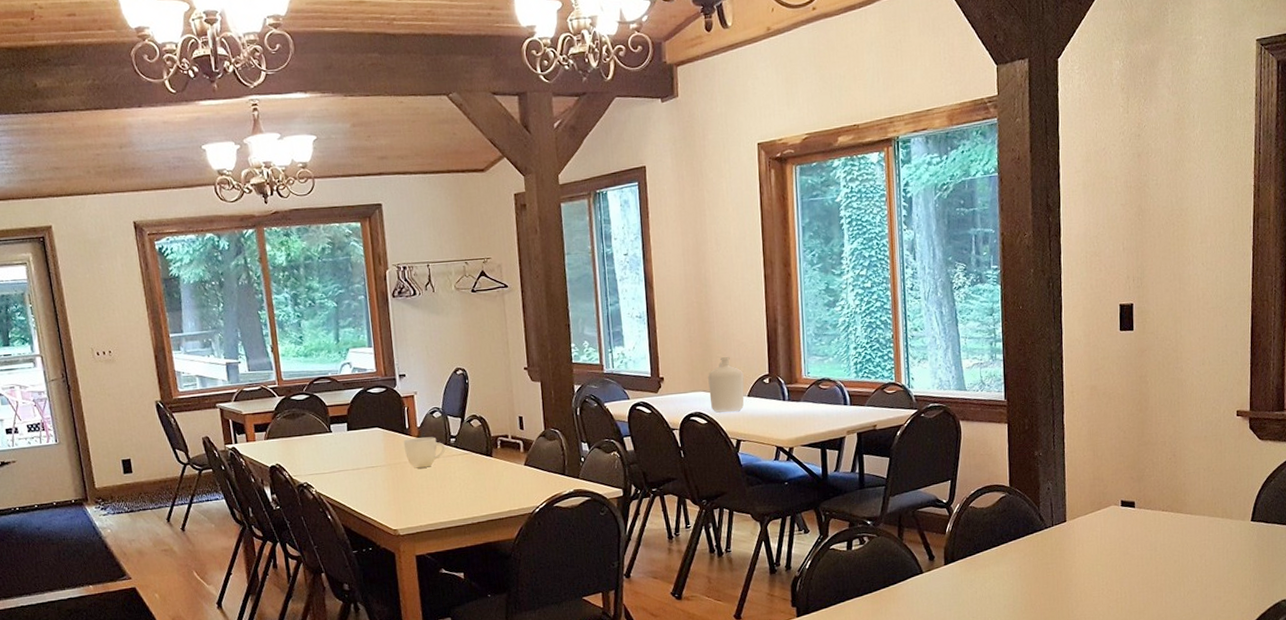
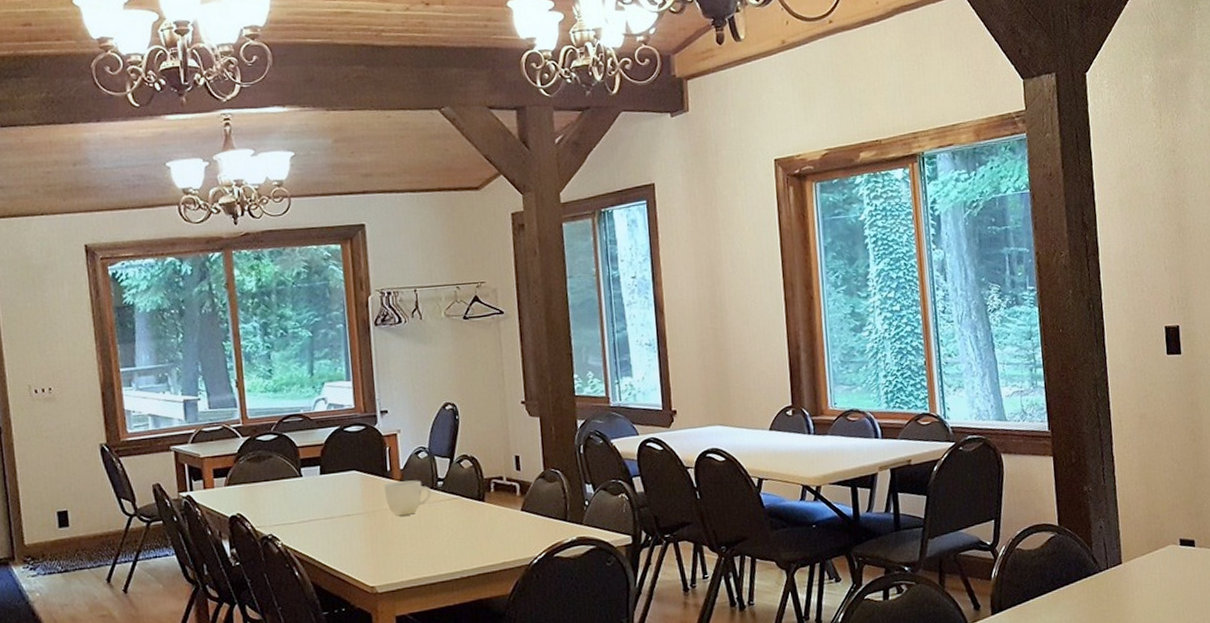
water jug: present [708,357,745,414] -> none [725,387,766,450]

